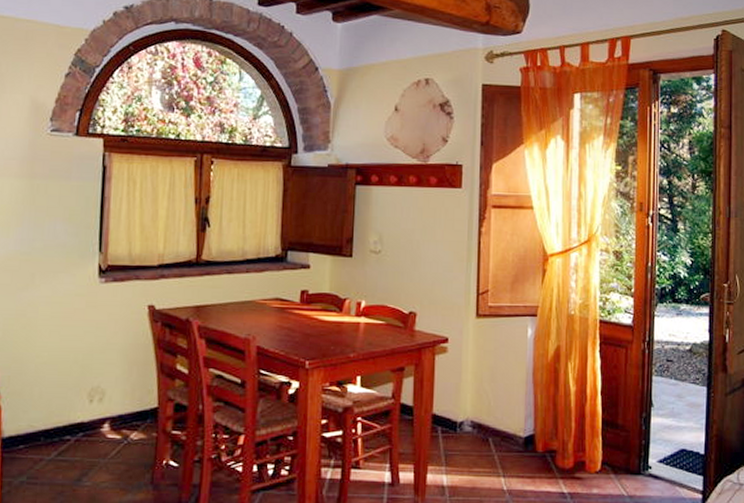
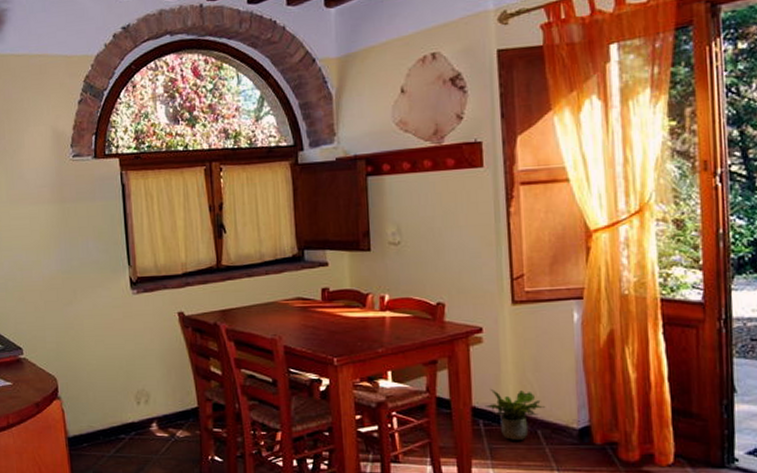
potted plant: none [444,396,498,447] -> present [485,388,546,440]

